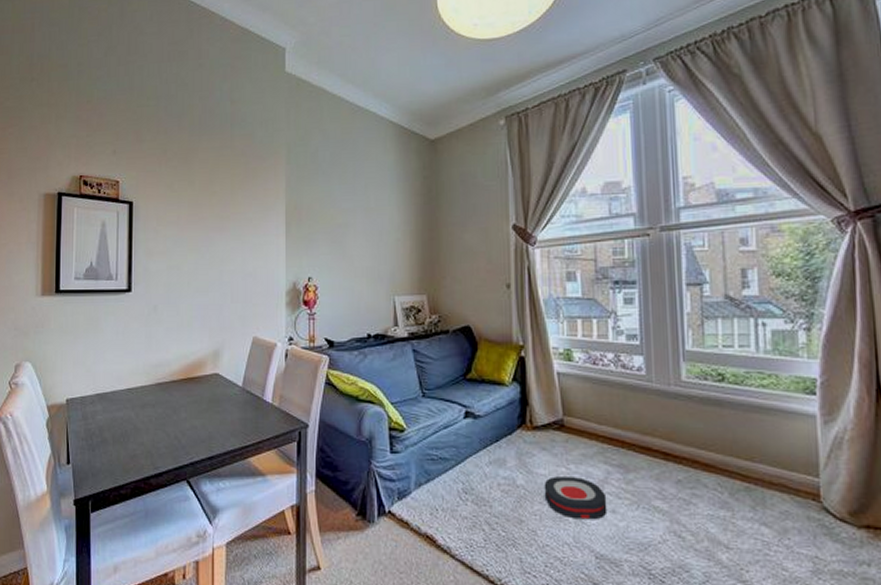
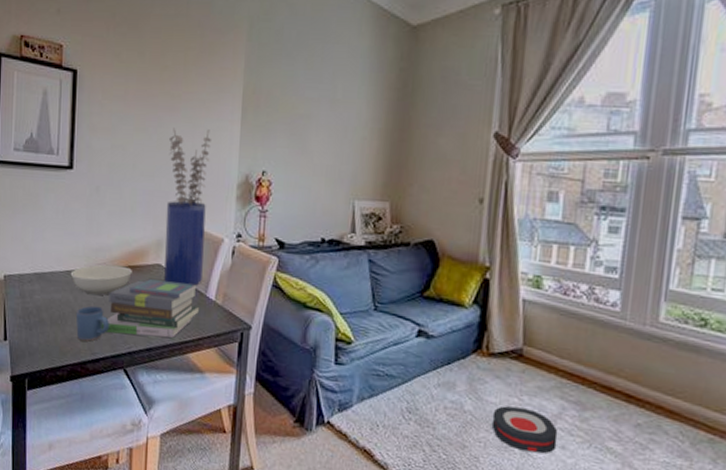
bowl: none [131,379,191,410] -> present [70,264,132,296]
mug: none [137,420,171,456] -> present [75,305,109,341]
books: none [163,389,257,446] -> present [101,279,199,338]
vase: none [221,244,259,391] -> present [164,127,211,286]

